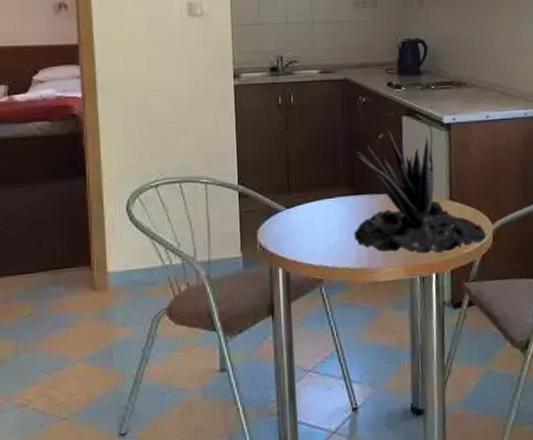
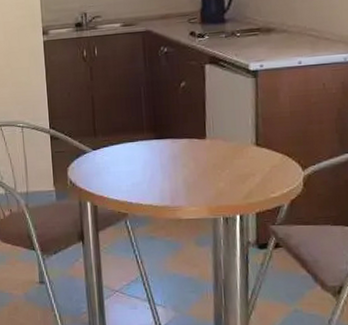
plant: present [354,116,486,254] -> none [157,64,296,196]

